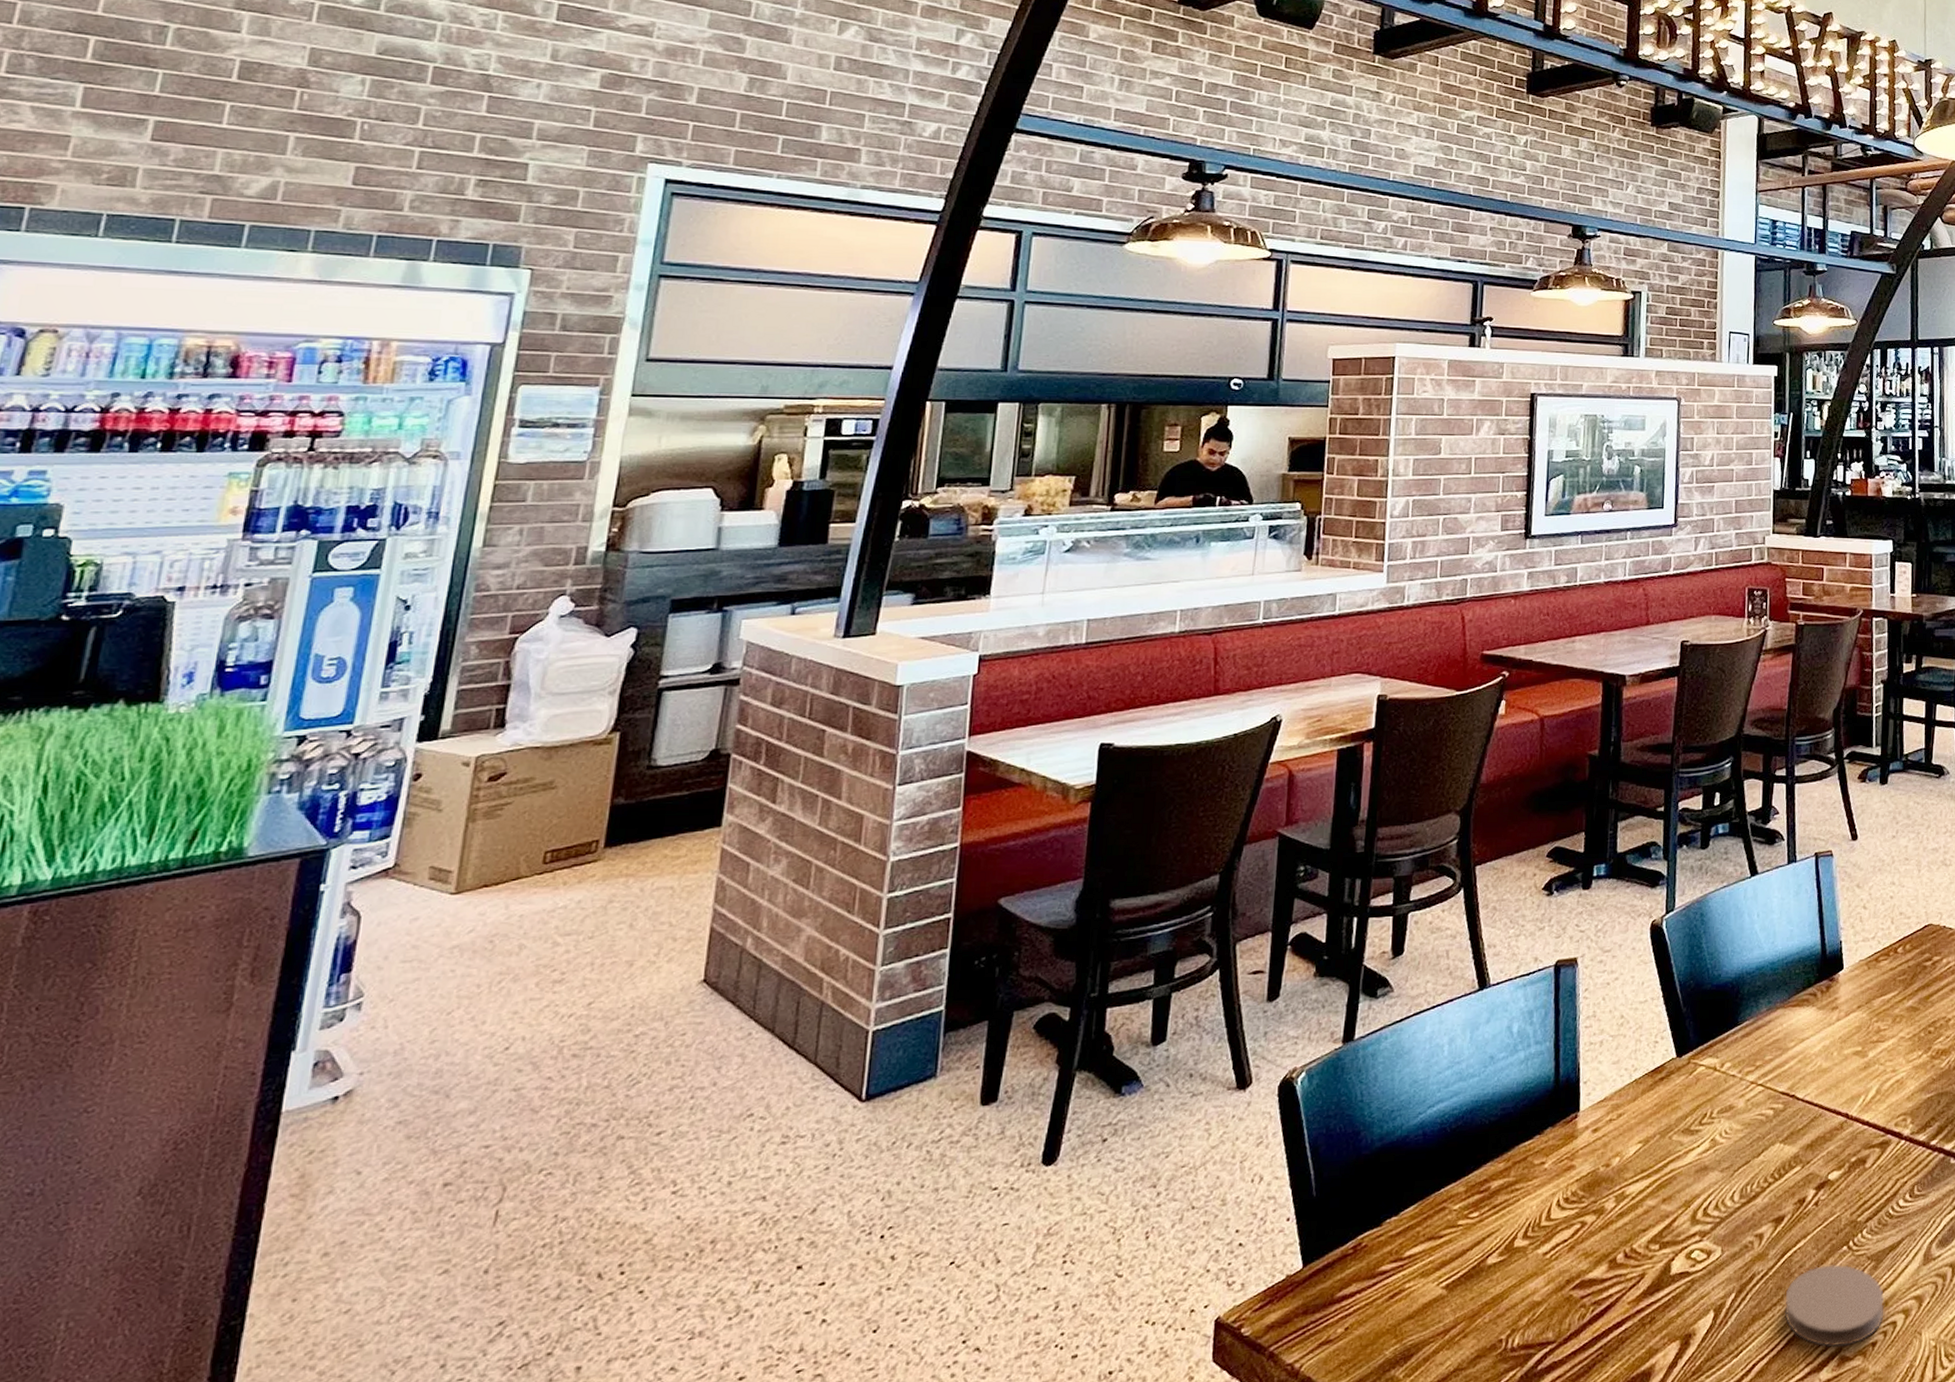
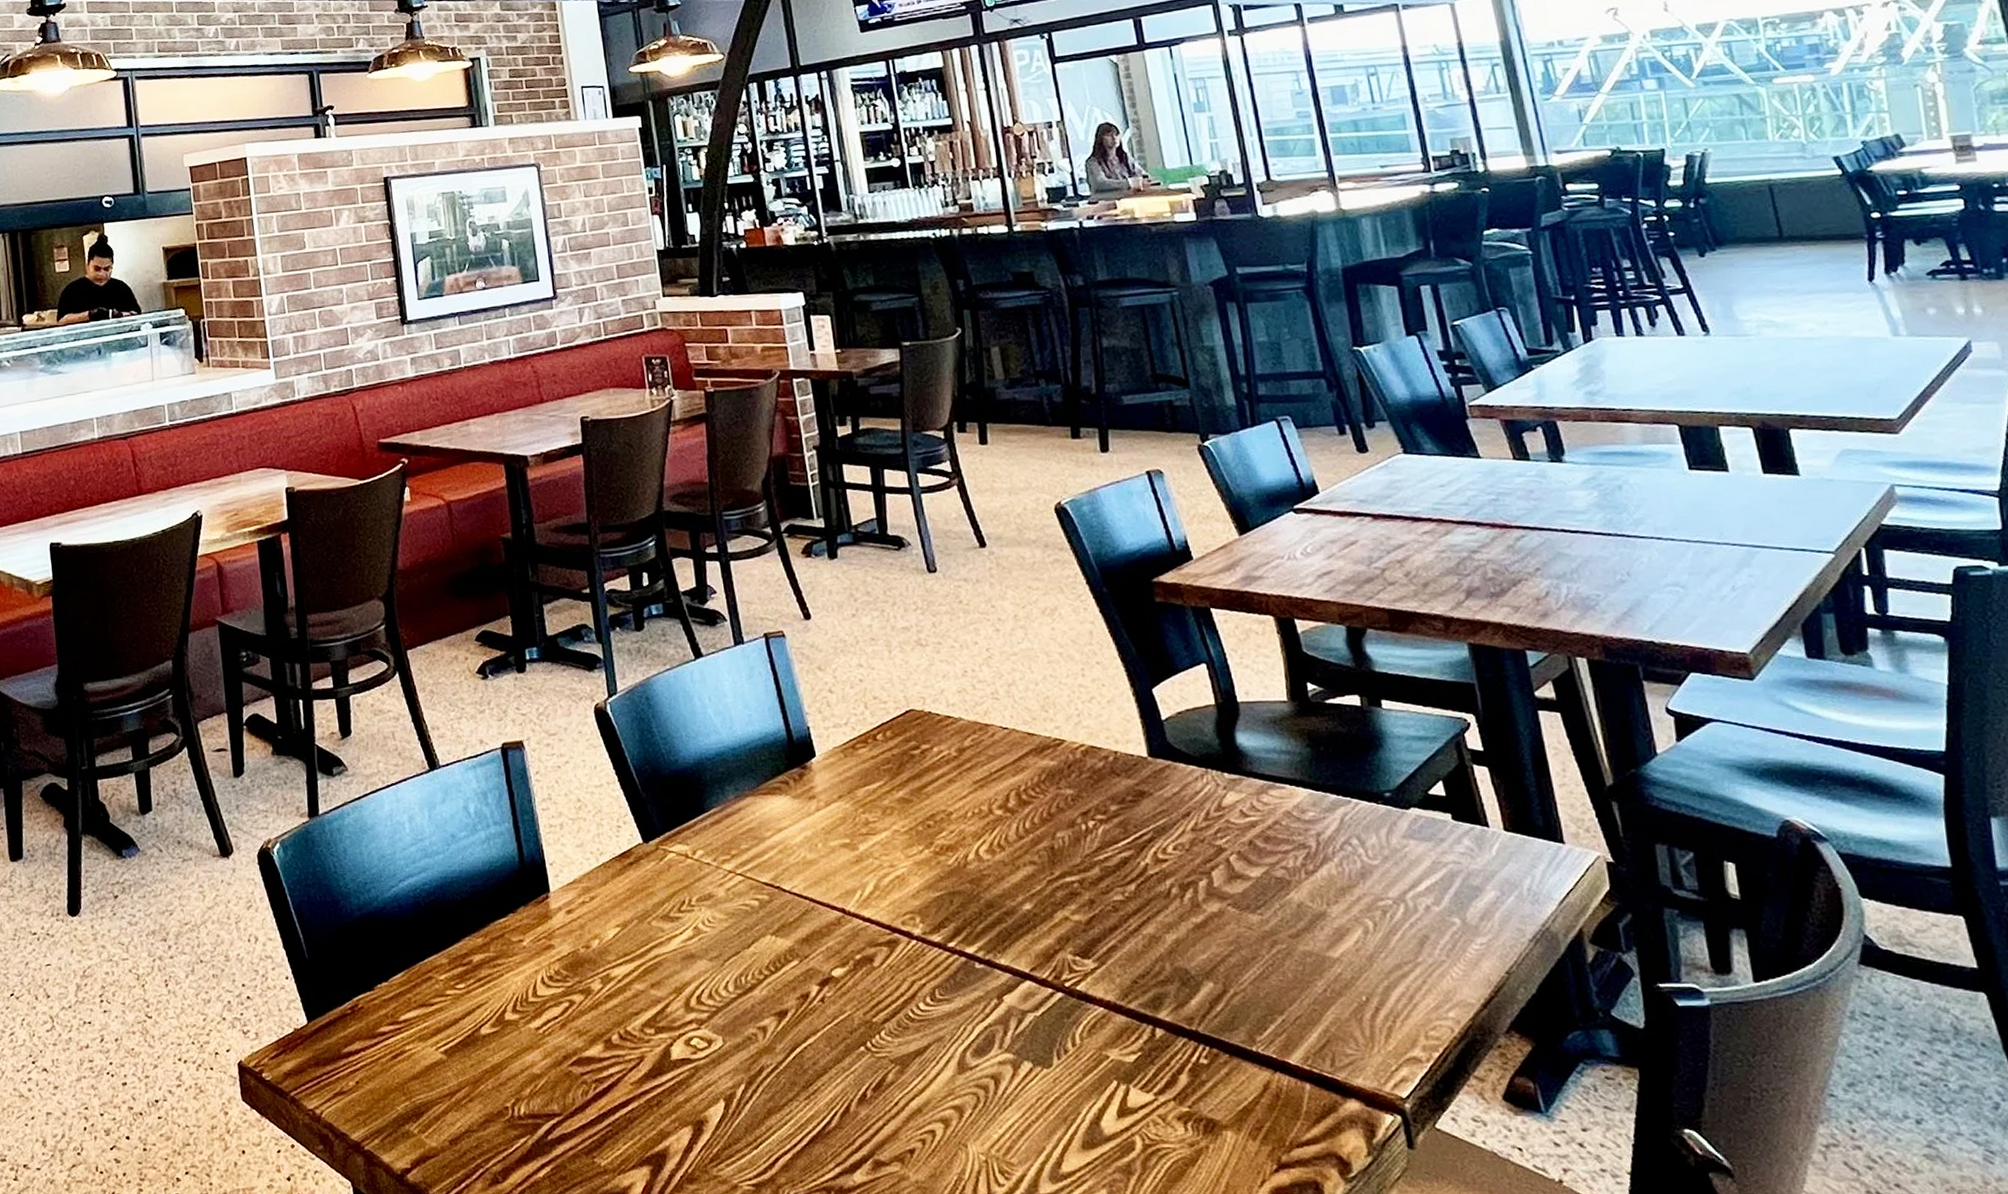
coaster: present [1784,1264,1885,1347] -> none [801,1065,920,1150]

